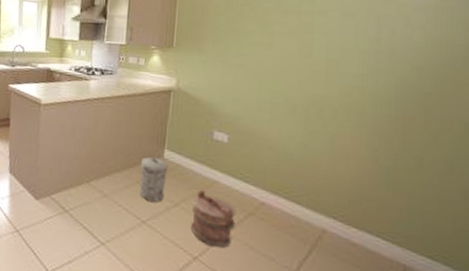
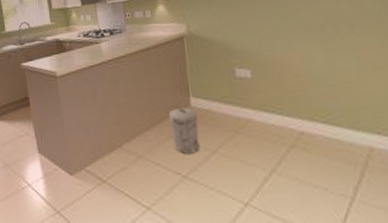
bucket: present [190,189,236,248] -> none [230,130,280,189]

